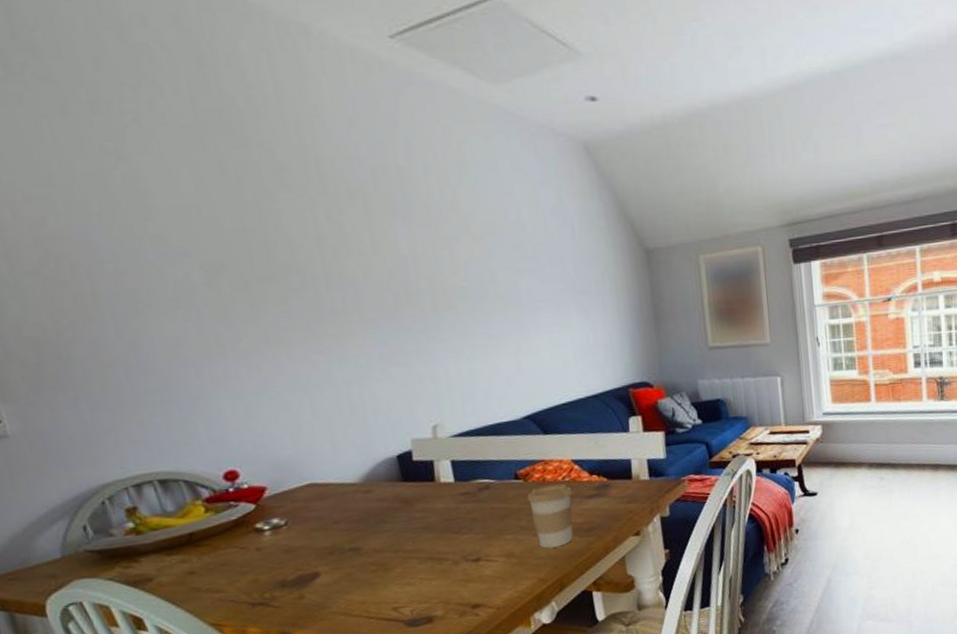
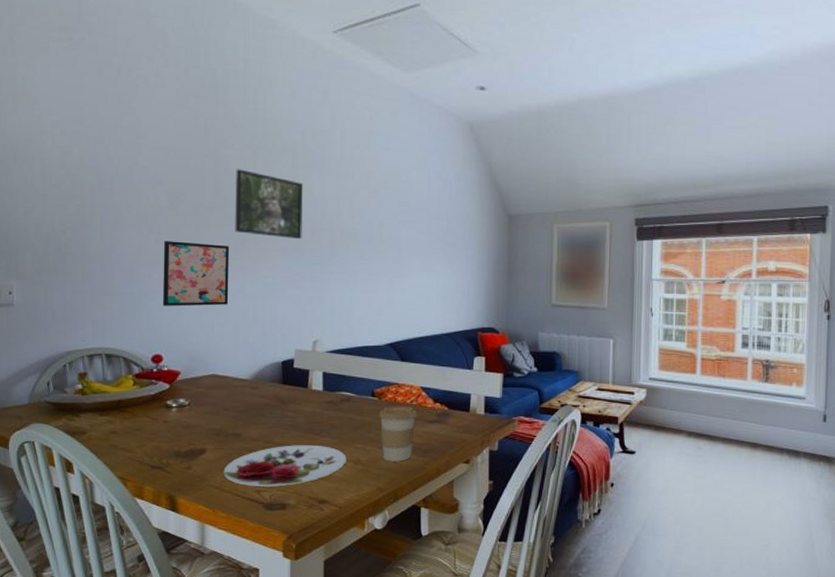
wall art: none [209,324,314,410] -> present [162,241,230,307]
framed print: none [290,225,396,307] -> present [235,169,304,240]
plate: none [346,543,497,605] -> present [223,445,346,487]

